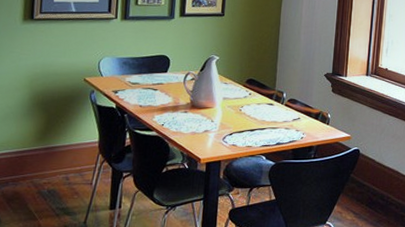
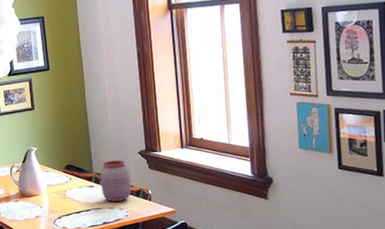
jar: none [281,80,313,123] -> present [100,160,132,202]

